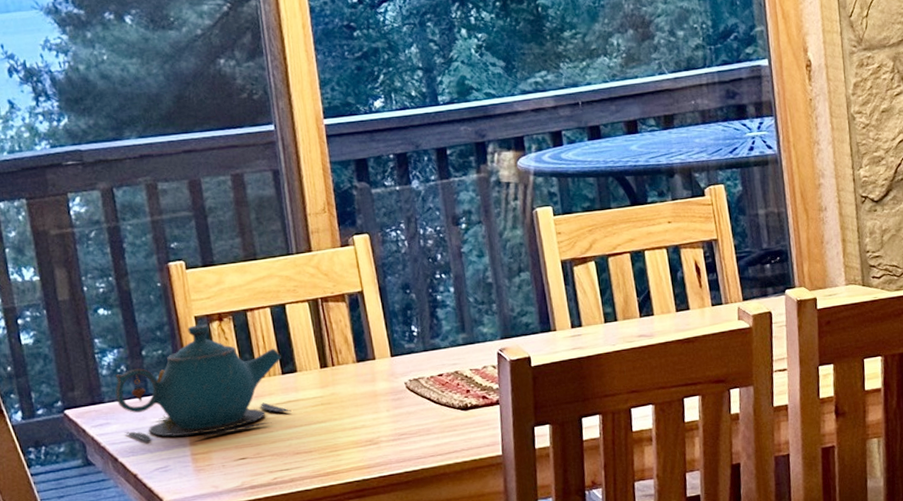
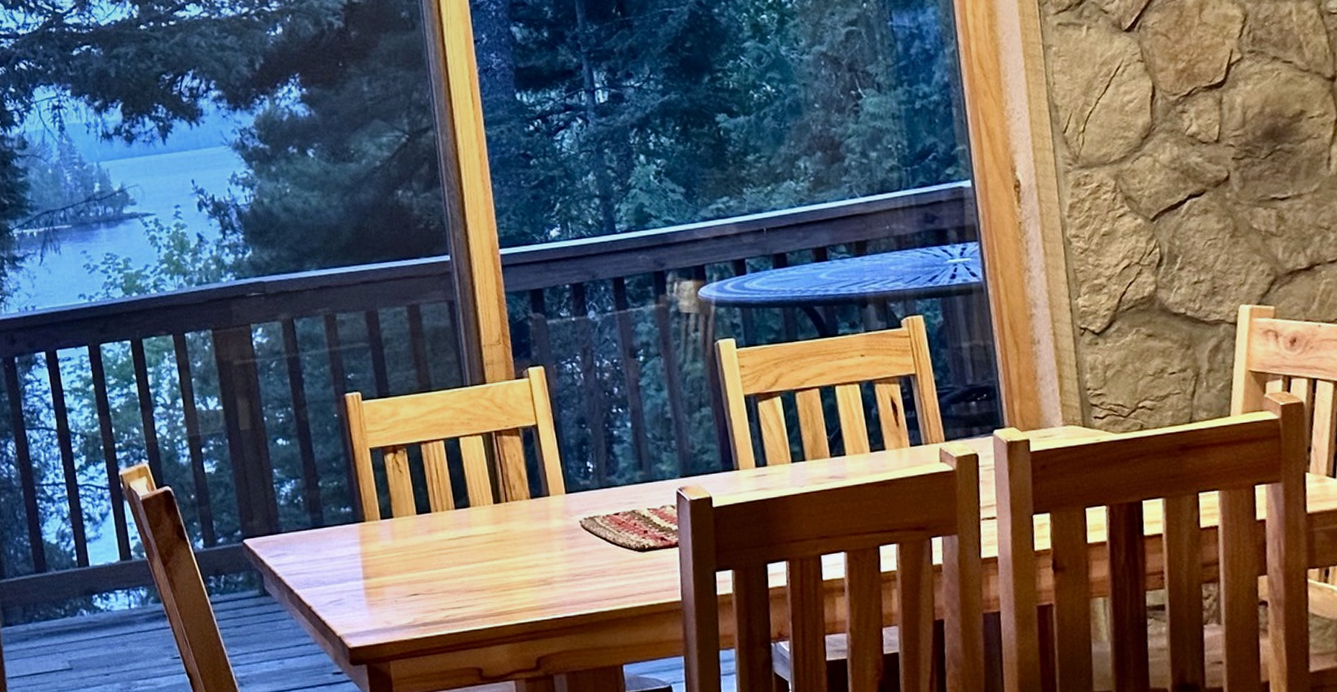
teapot: present [115,324,292,442] -> none [292,456,464,574]

